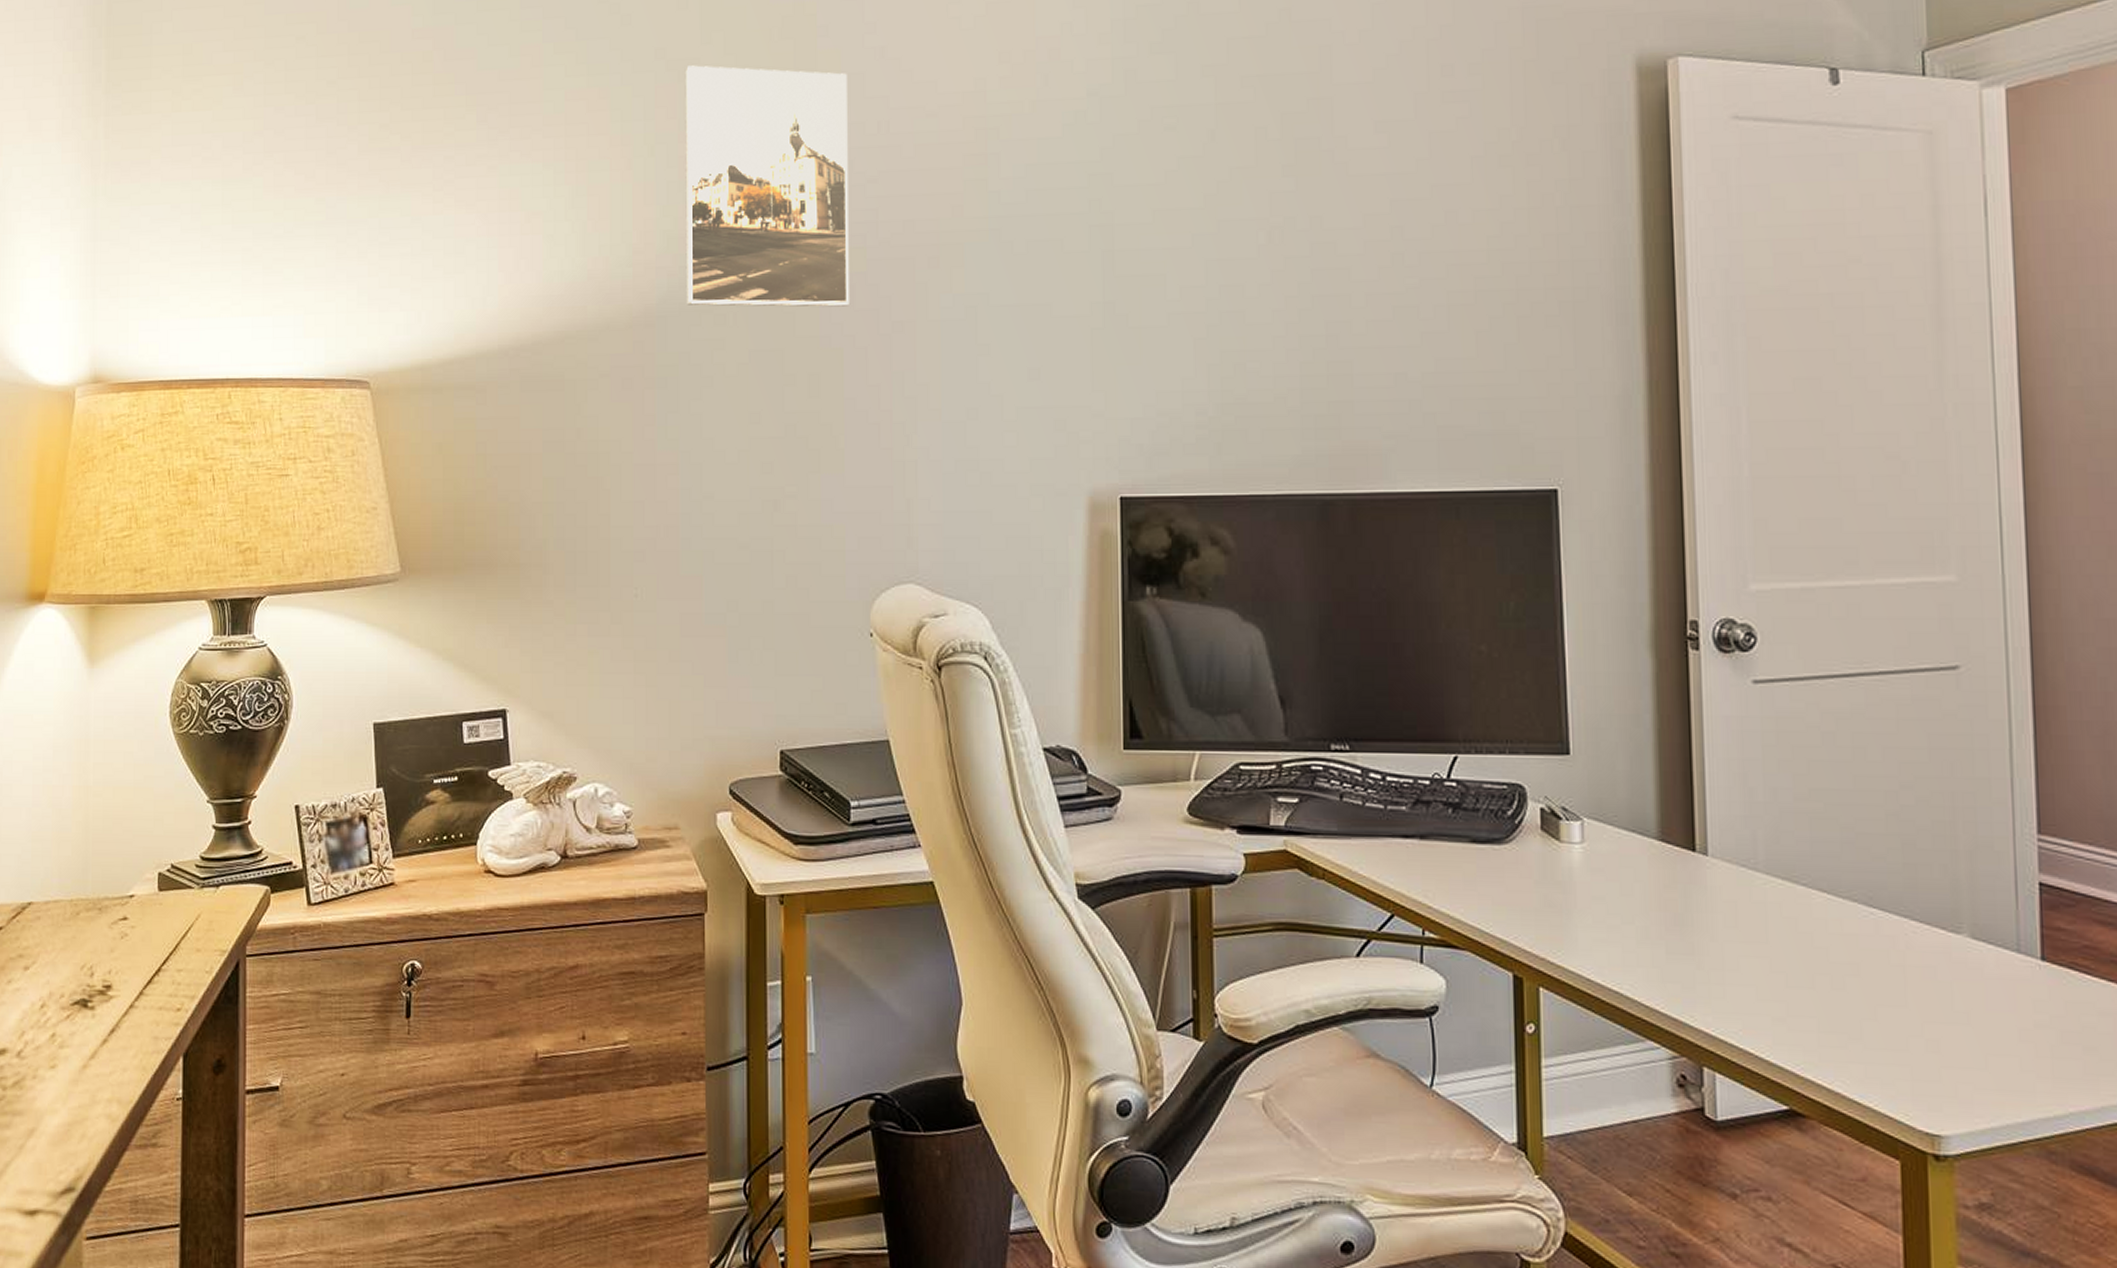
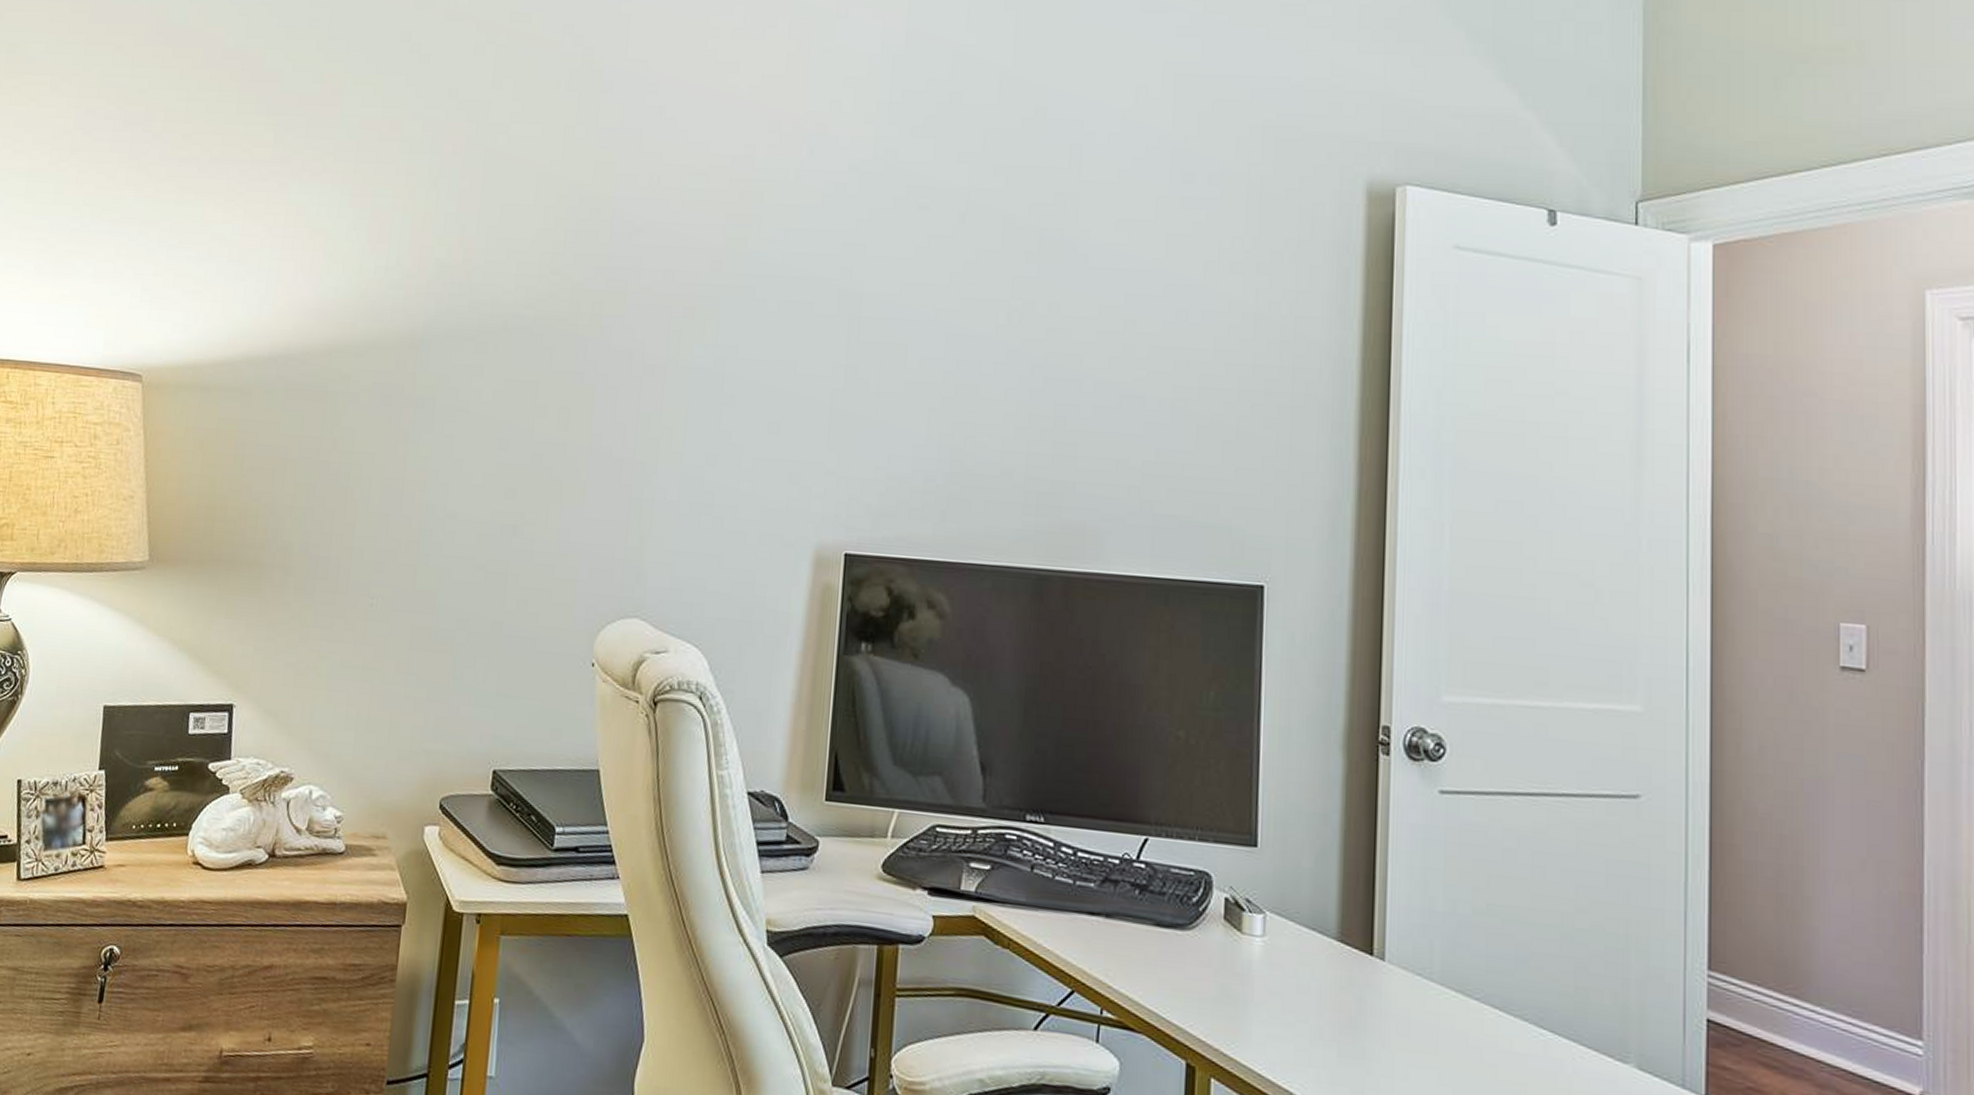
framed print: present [686,65,849,307] -> none [452,107,626,346]

